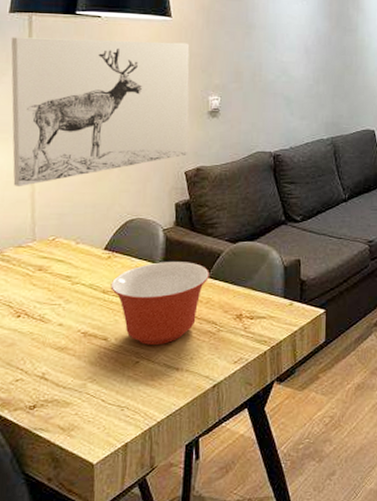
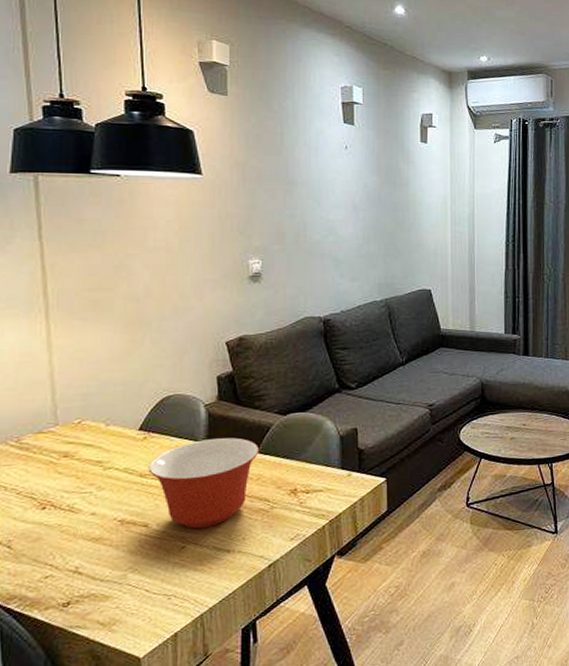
wall art: present [10,37,190,186] -> none [14,200,229,367]

